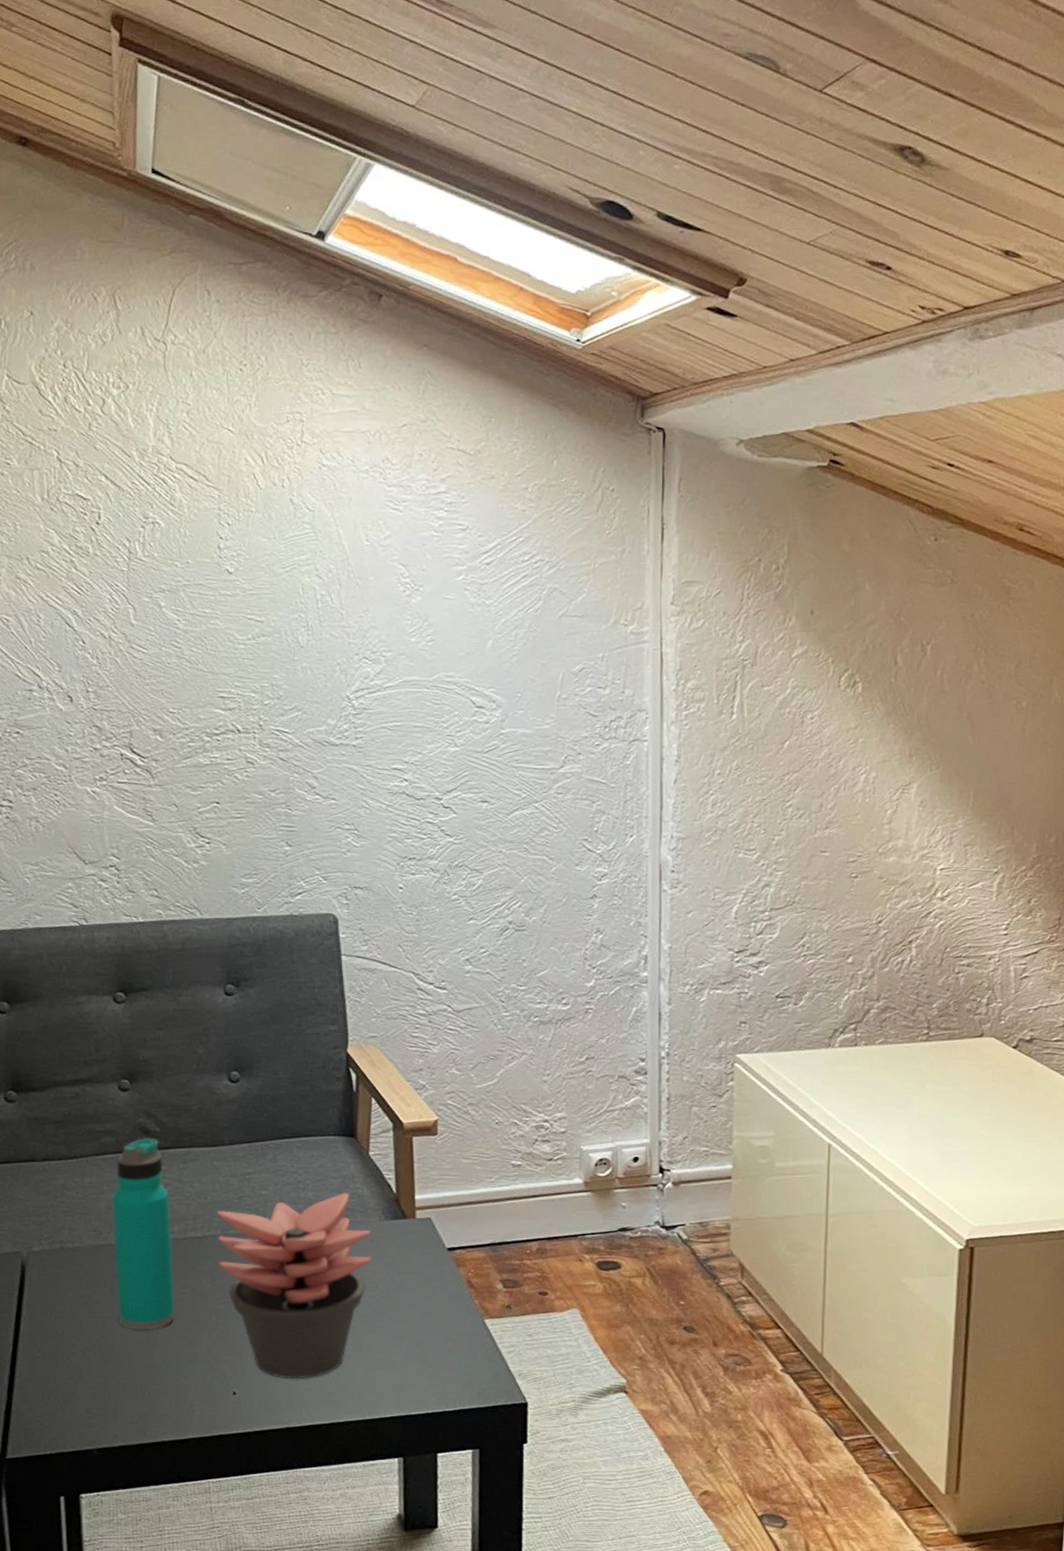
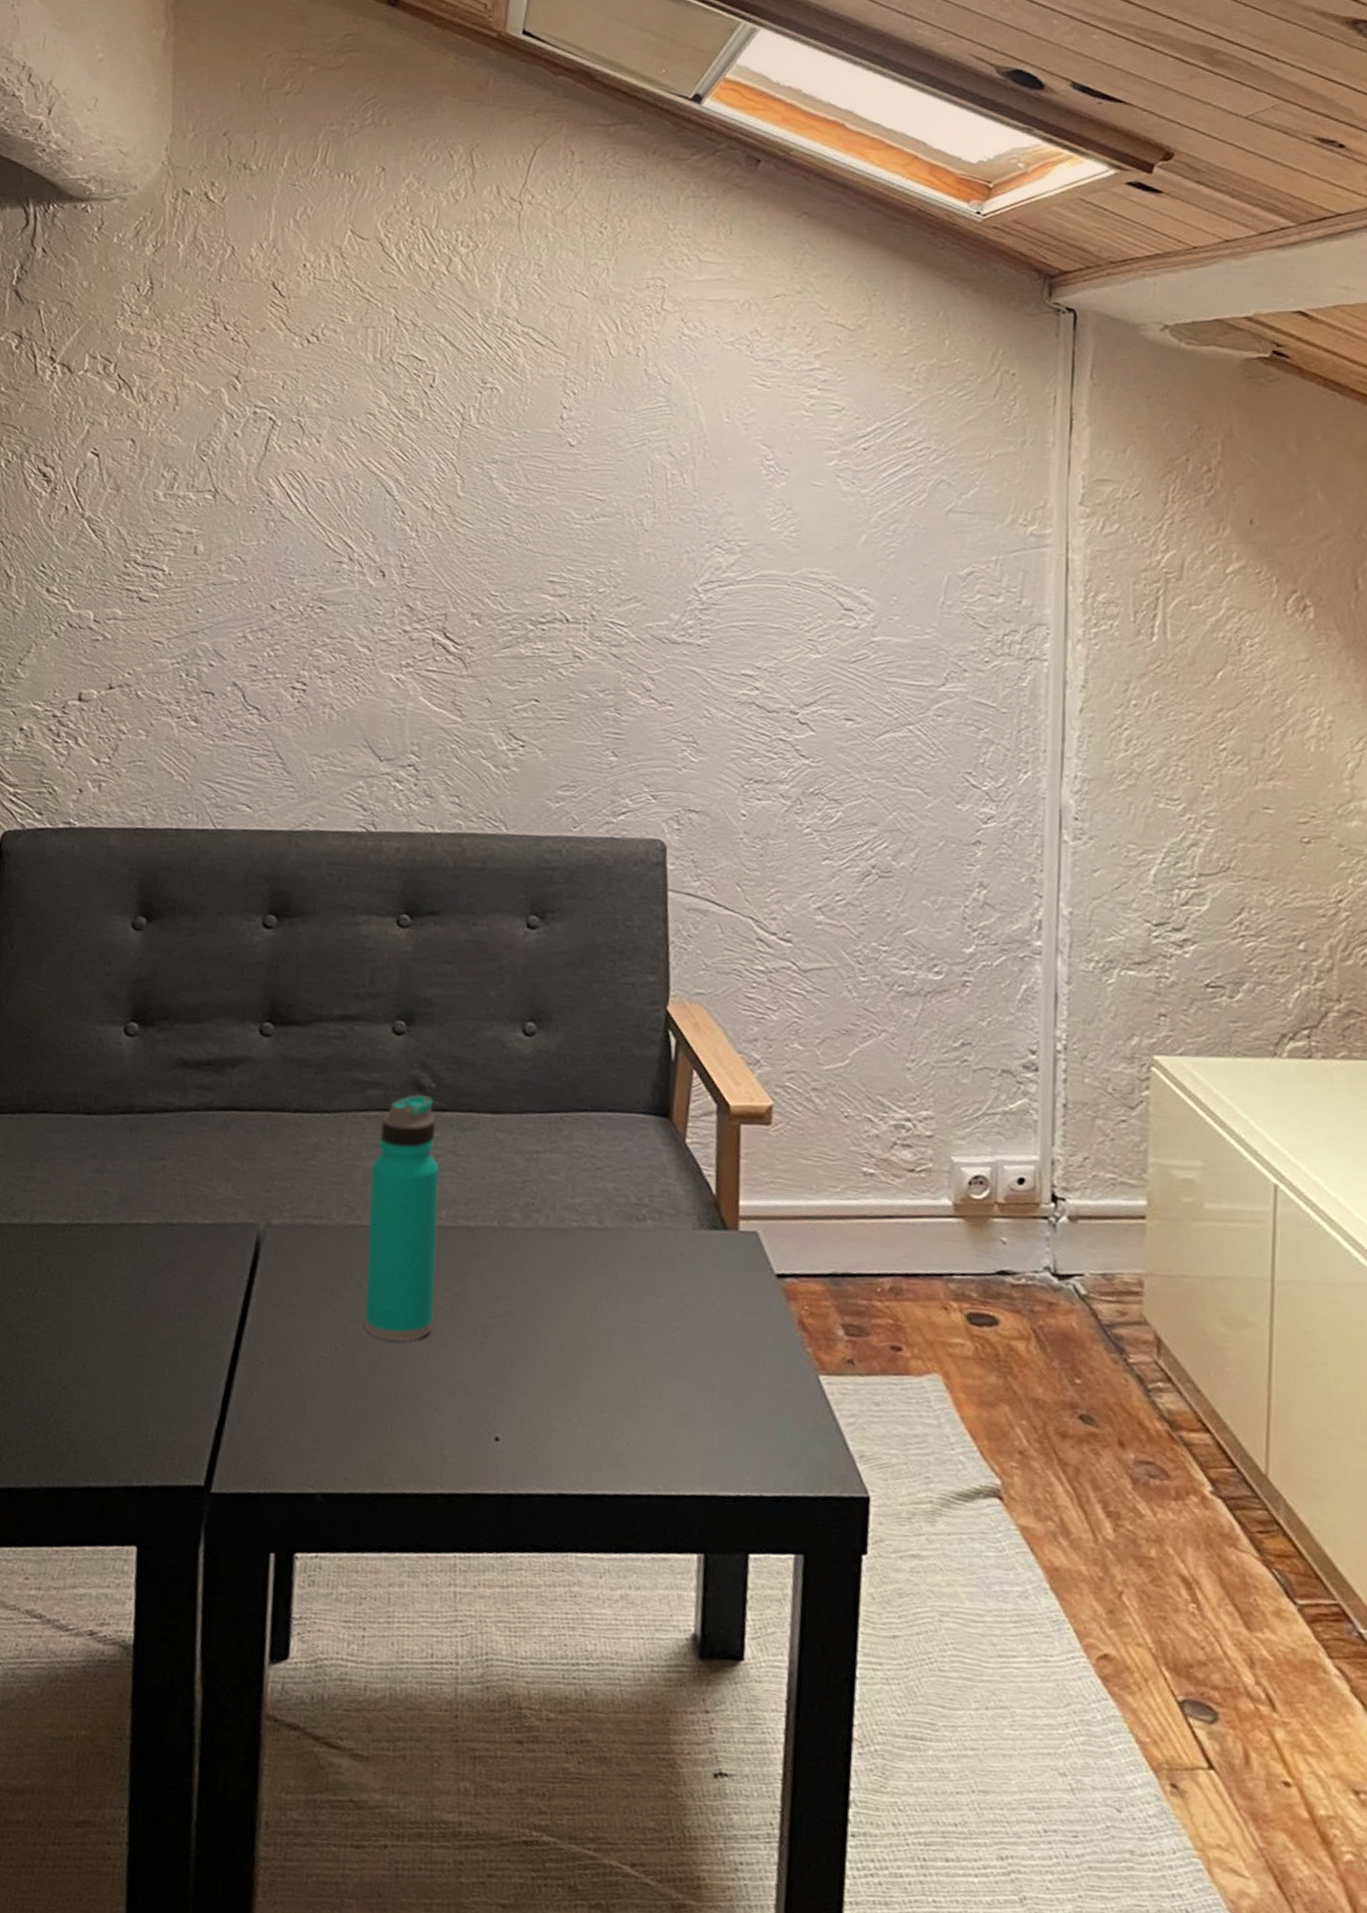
succulent plant: present [216,1193,371,1379] -> none [492,1188,681,1430]

